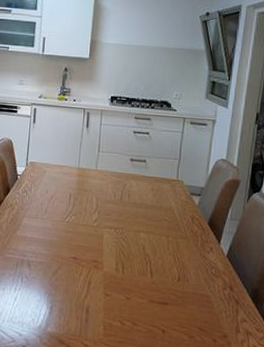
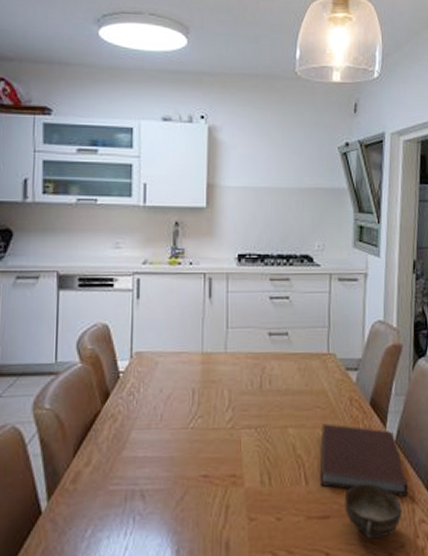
notebook: none [162,233,235,299] -> present [320,423,409,497]
cup: none [180,283,228,327] -> present [344,483,402,539]

